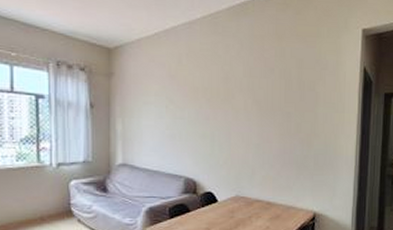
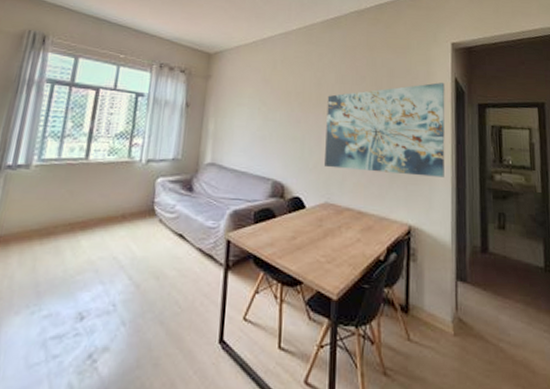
wall art: none [235,73,353,167] -> present [325,82,445,177]

